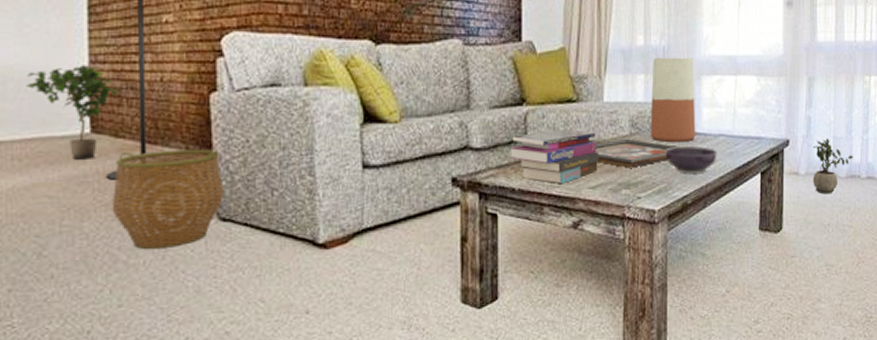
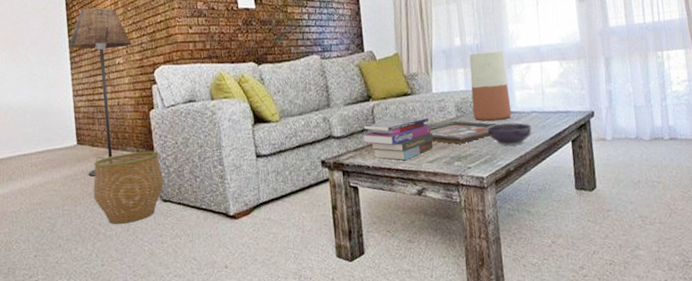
potted plant: present [26,65,121,160] -> none [37,97,94,164]
potted plant: present [812,138,853,194] -> none [616,107,655,156]

